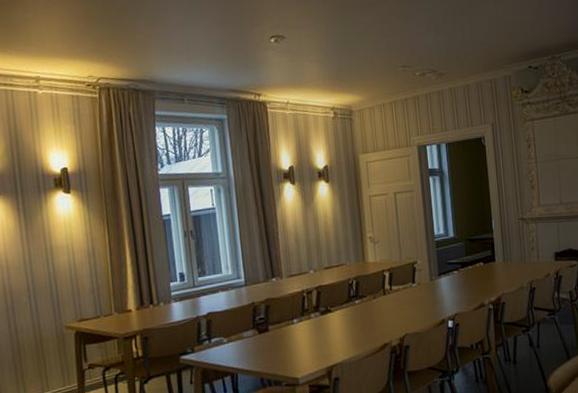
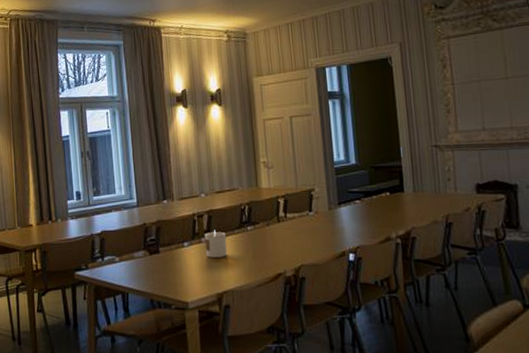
candle: none [313,305,336,333] -> present [204,230,228,258]

